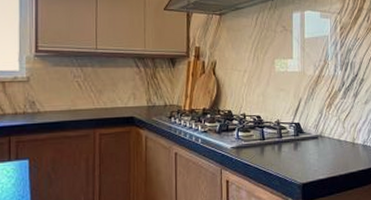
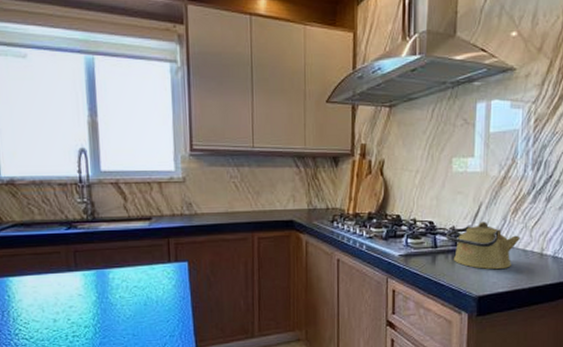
kettle: none [272,115,336,159] -> present [446,222,521,270]

